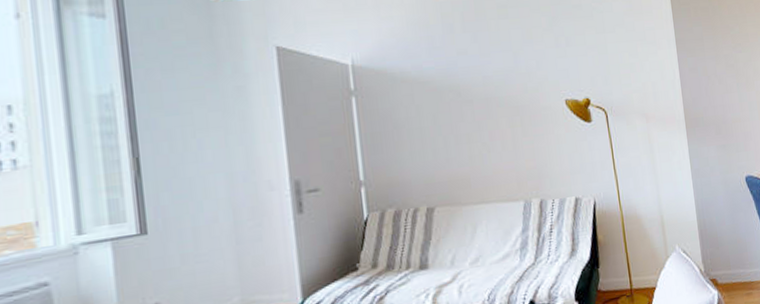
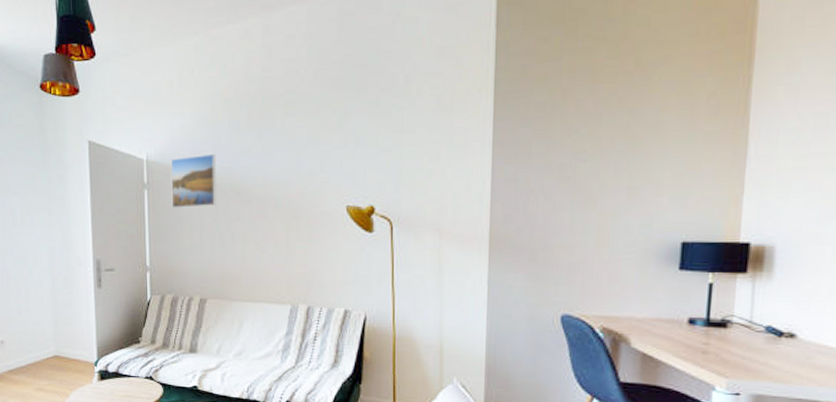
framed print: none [380,55,436,115] -> present [170,153,216,208]

